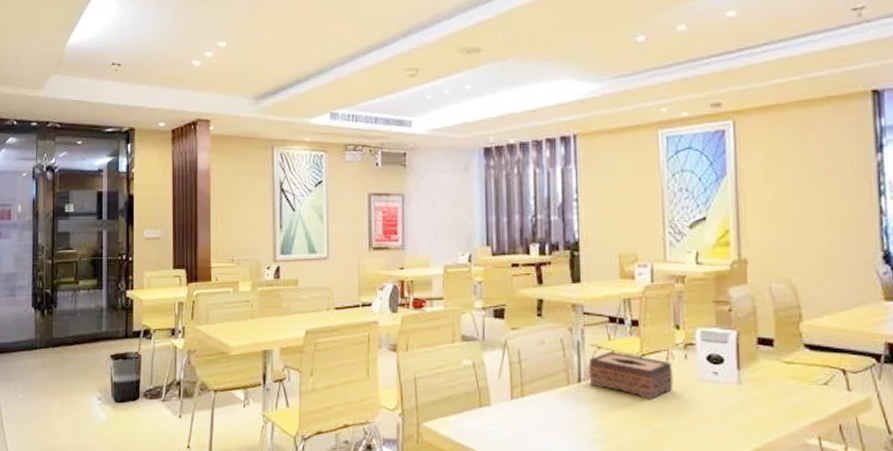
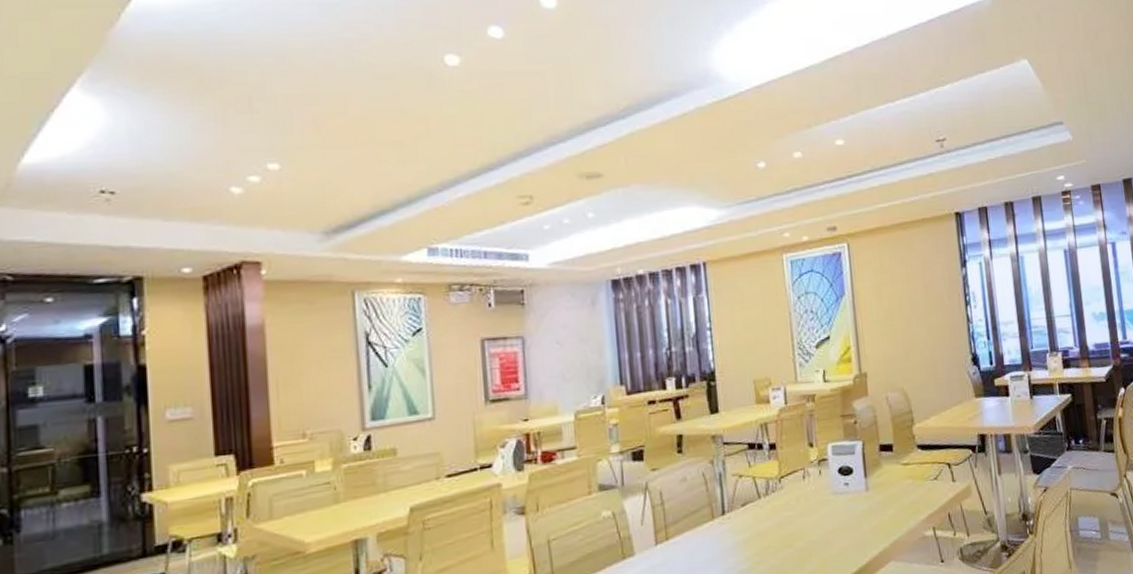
tissue box: present [588,351,673,400] -> none [731,477,811,520]

